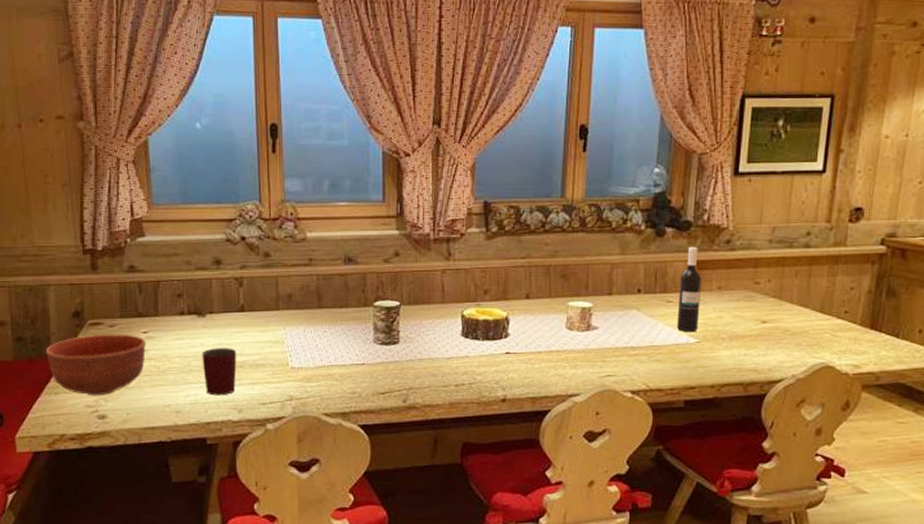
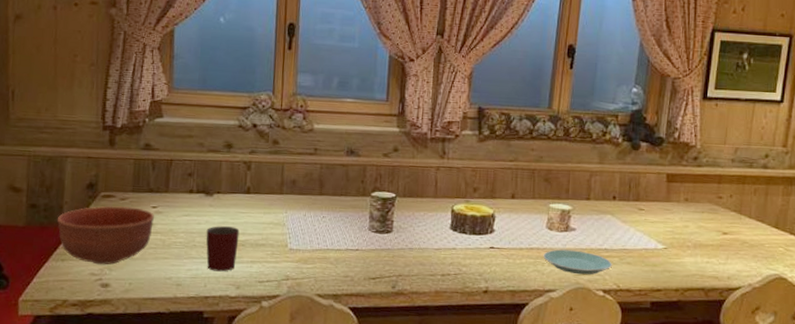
plate: none [564,350,640,376] -> present [543,249,612,275]
wine bottle: present [677,246,702,332] -> none [647,160,671,239]

